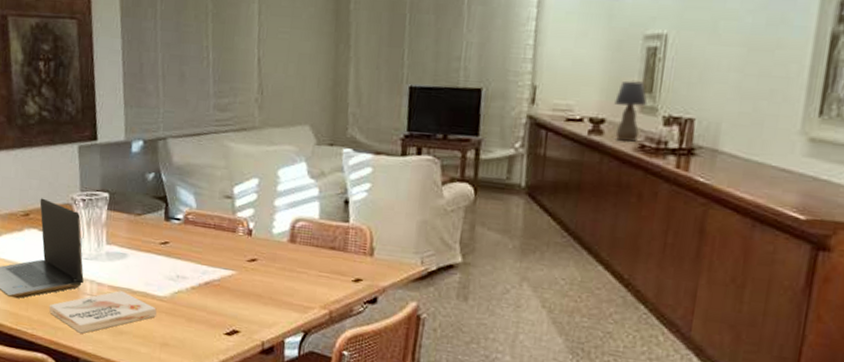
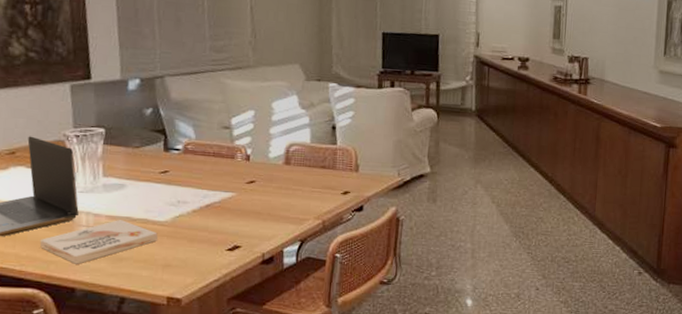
table lamp: present [614,79,648,142] -> none [535,29,557,75]

